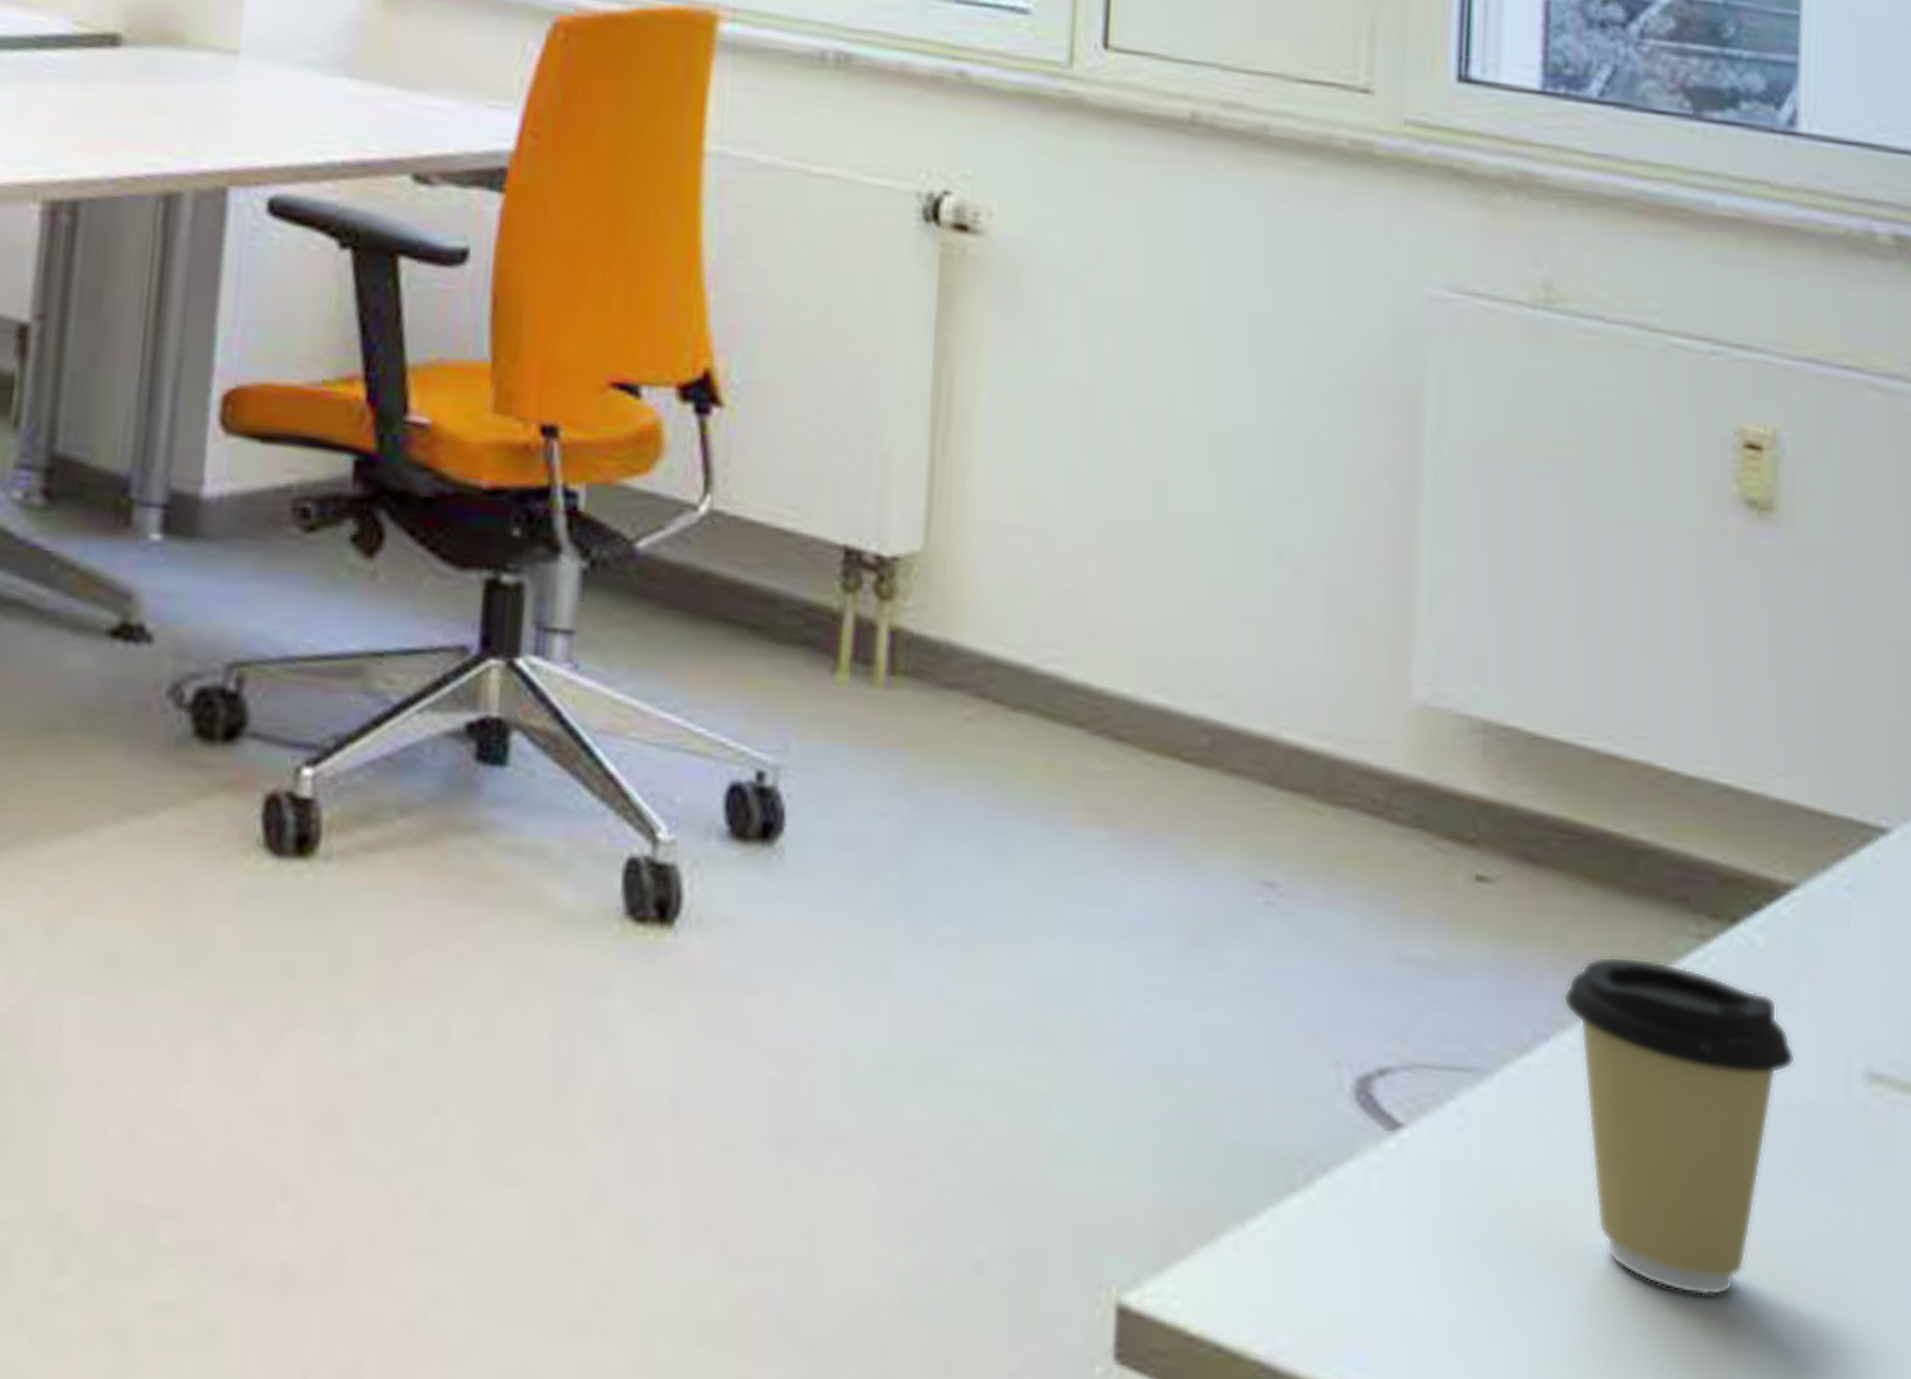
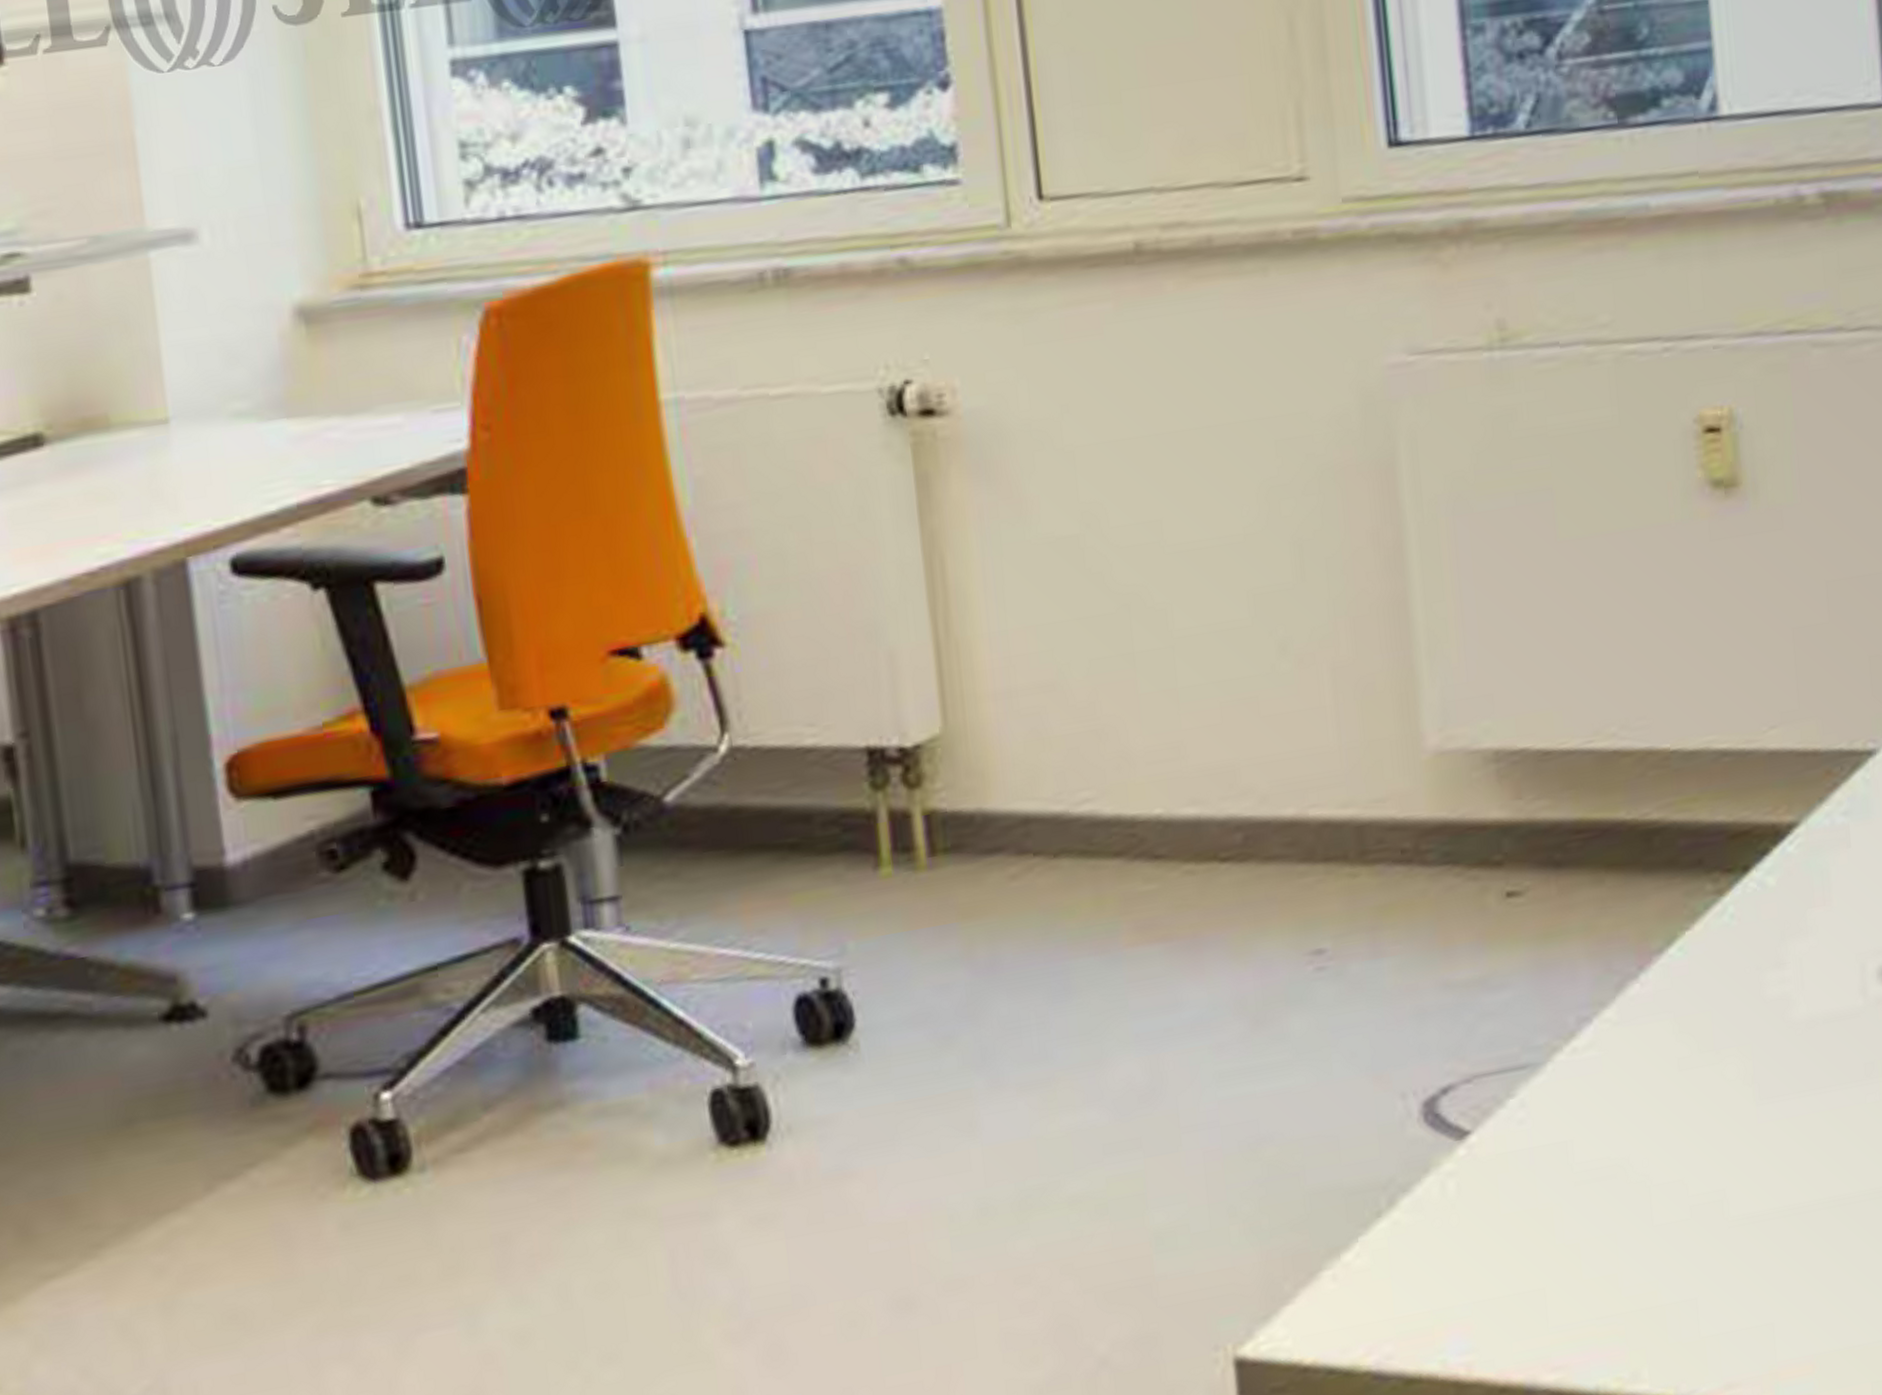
coffee cup: present [1563,956,1795,1296] -> none [1599,923,1815,1208]

